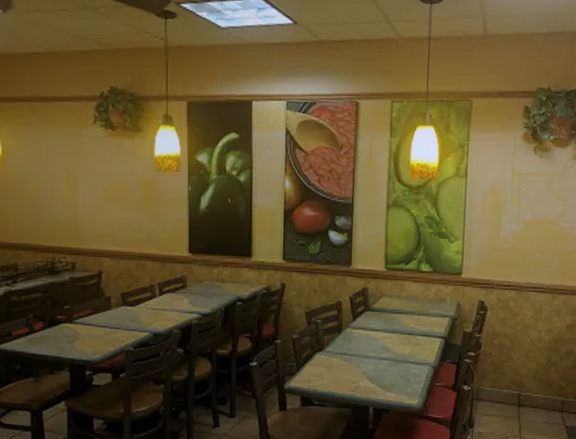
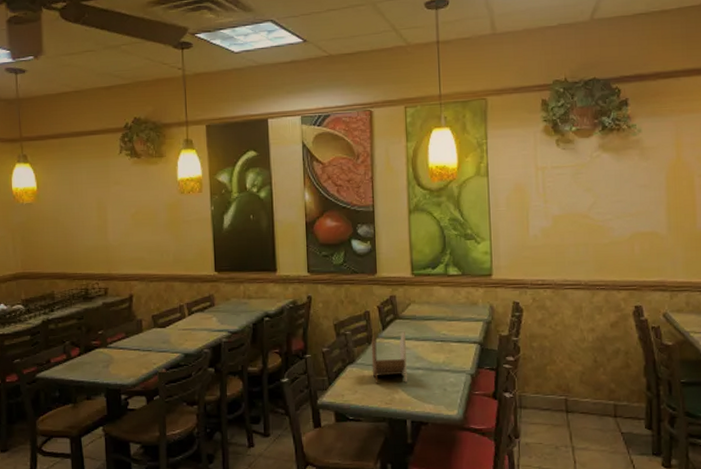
napkin holder: none [339,321,375,371] -> present [371,330,407,383]

